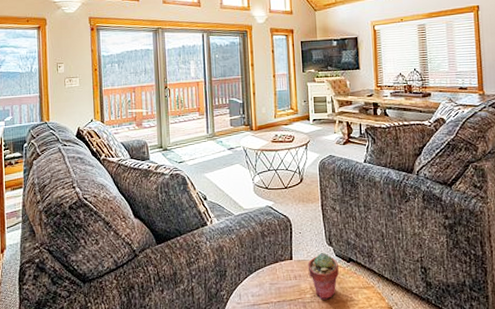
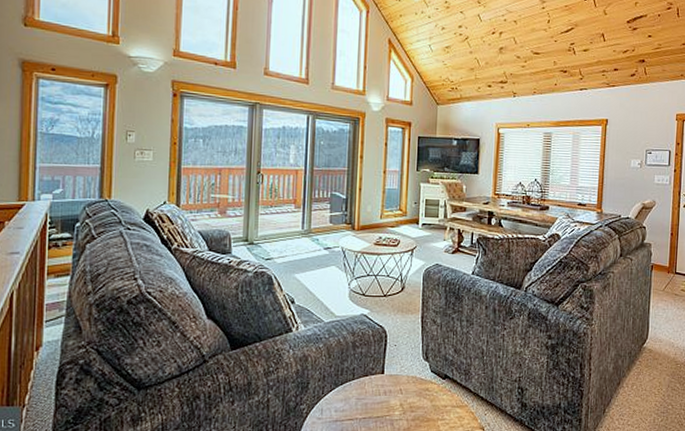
potted succulent: present [307,253,339,300] -> none [399,368,433,418]

